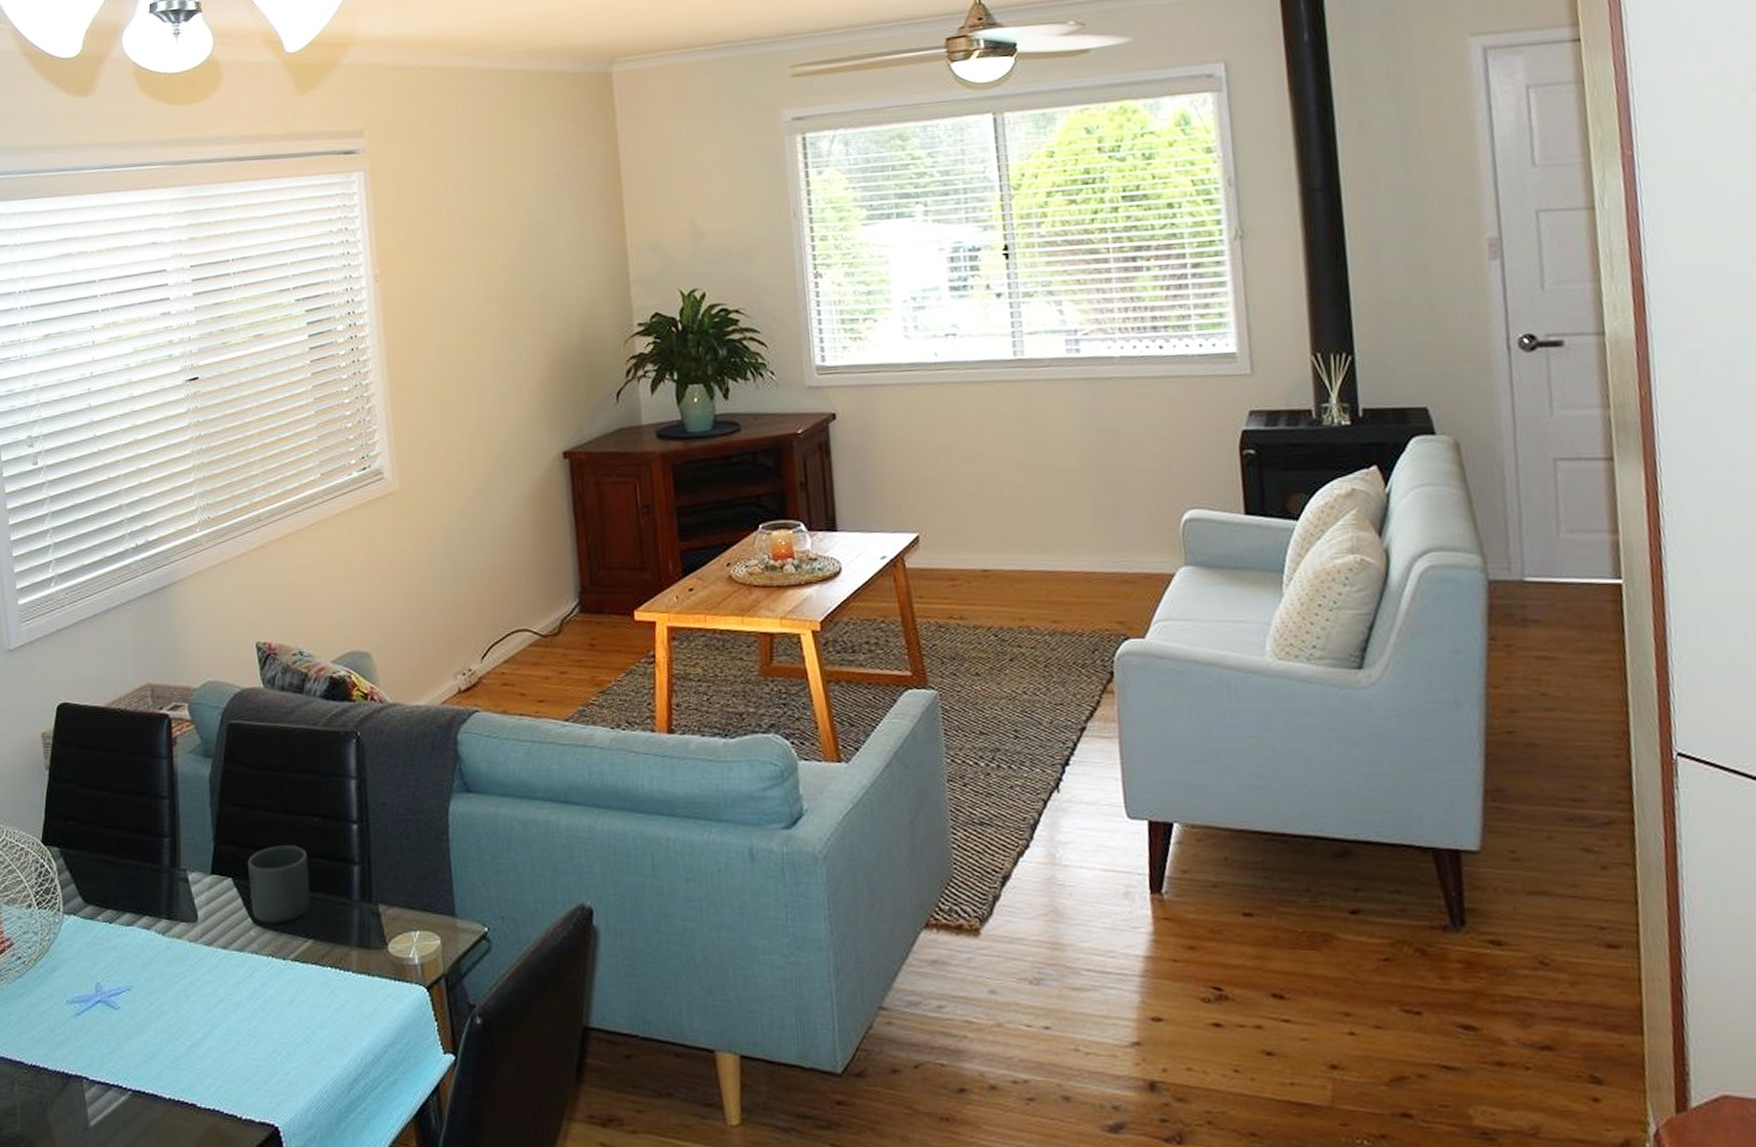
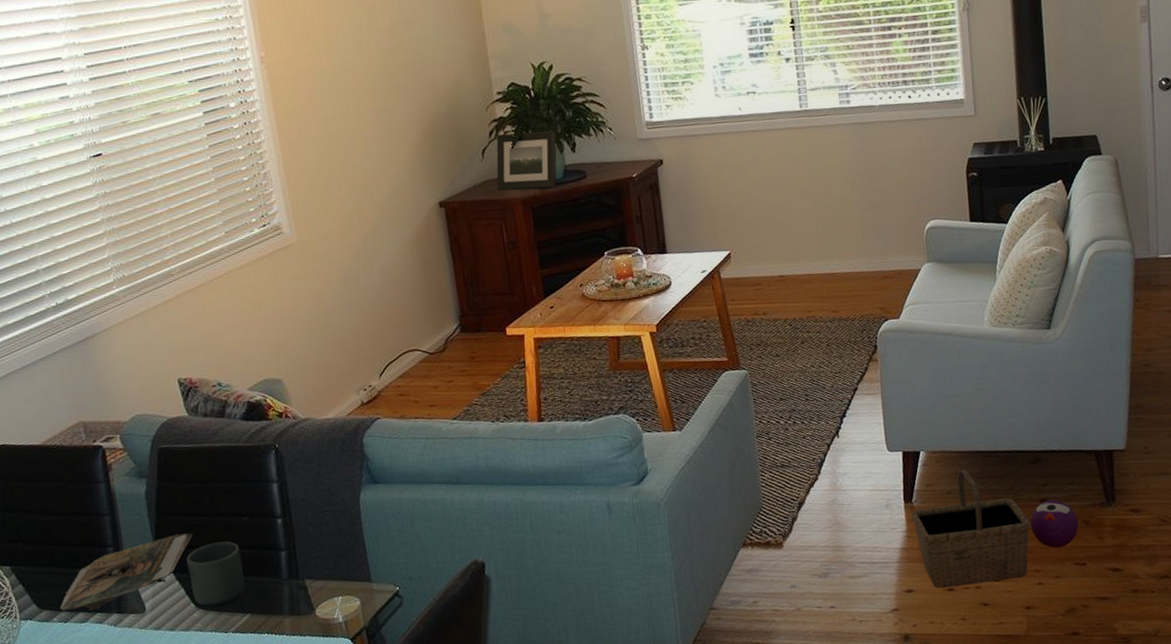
magazine: none [105,829,257,913] -> present [59,533,193,611]
picture frame: none [631,371,707,442] -> present [496,130,557,191]
basket: none [1161,855,1337,1022] -> present [912,469,1031,588]
toy ball: none [1335,912,1410,984] -> present [1030,499,1079,548]

